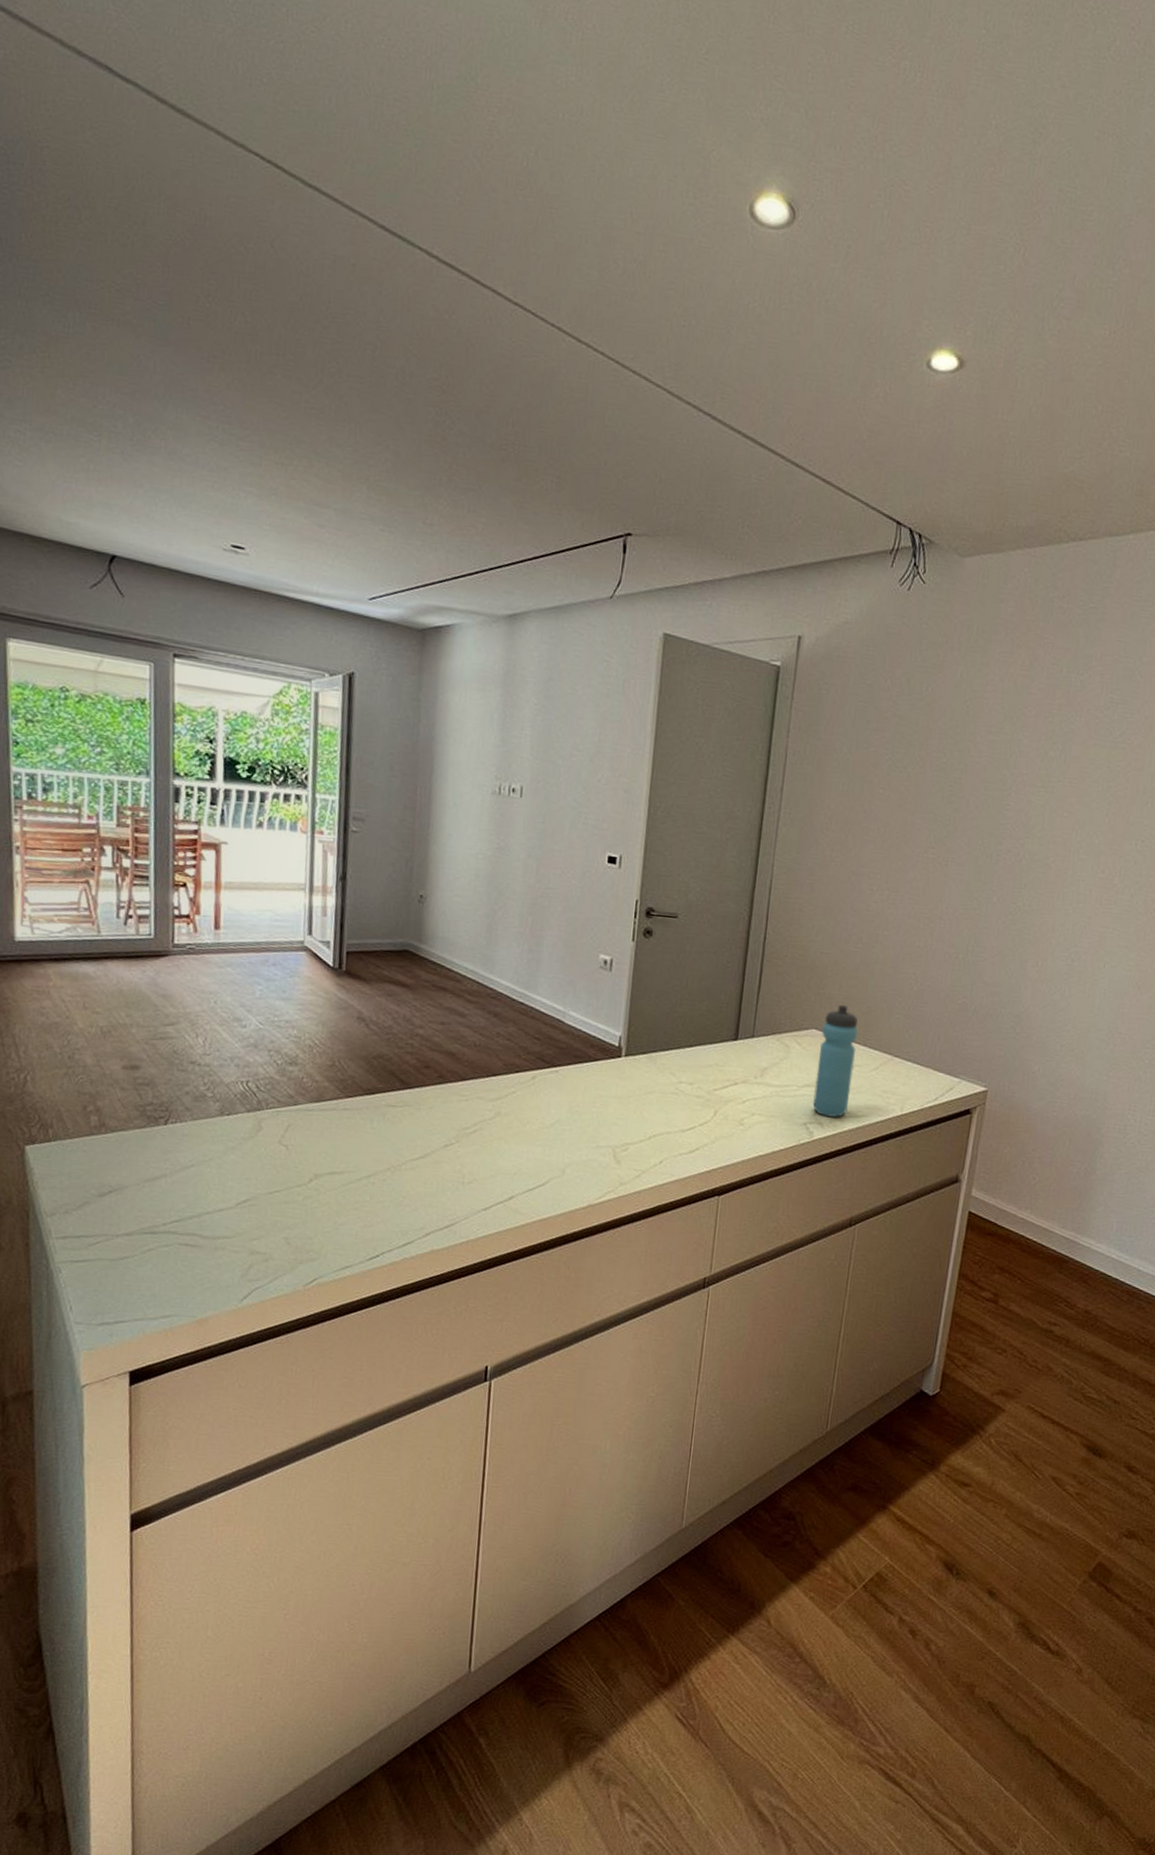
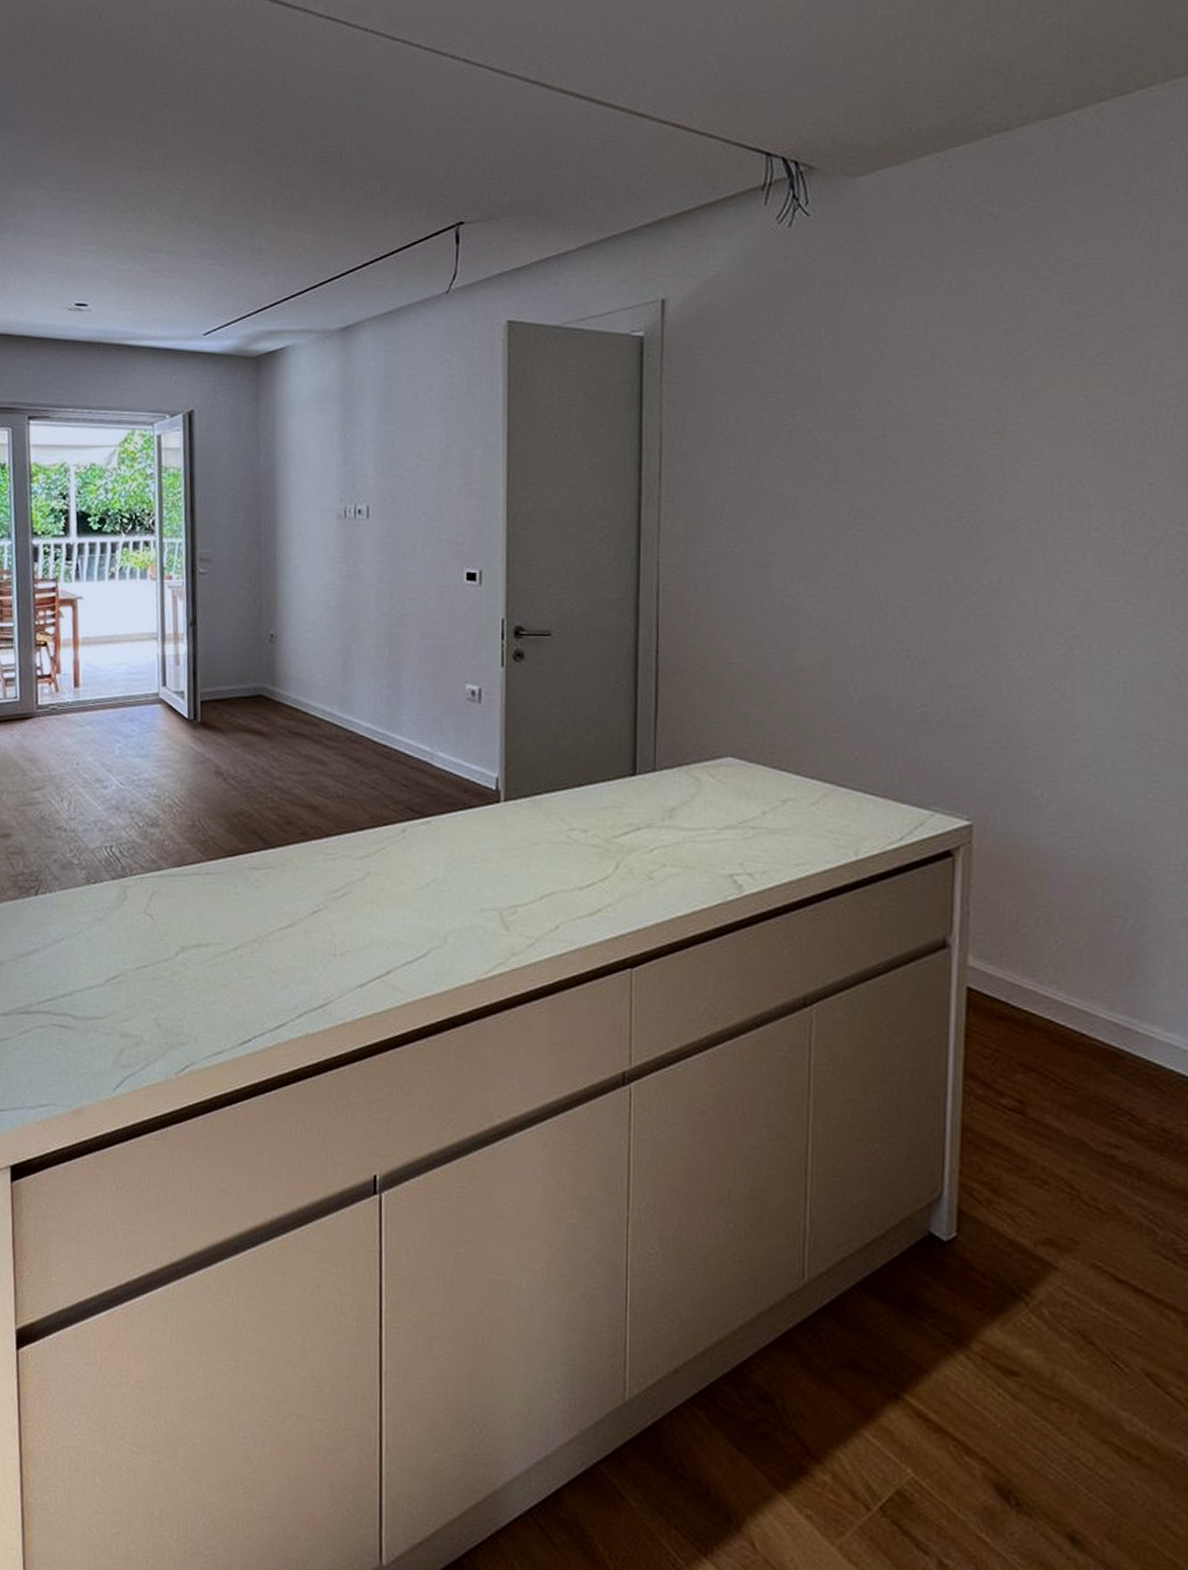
water bottle: present [812,1005,858,1117] -> none [737,725,787,866]

